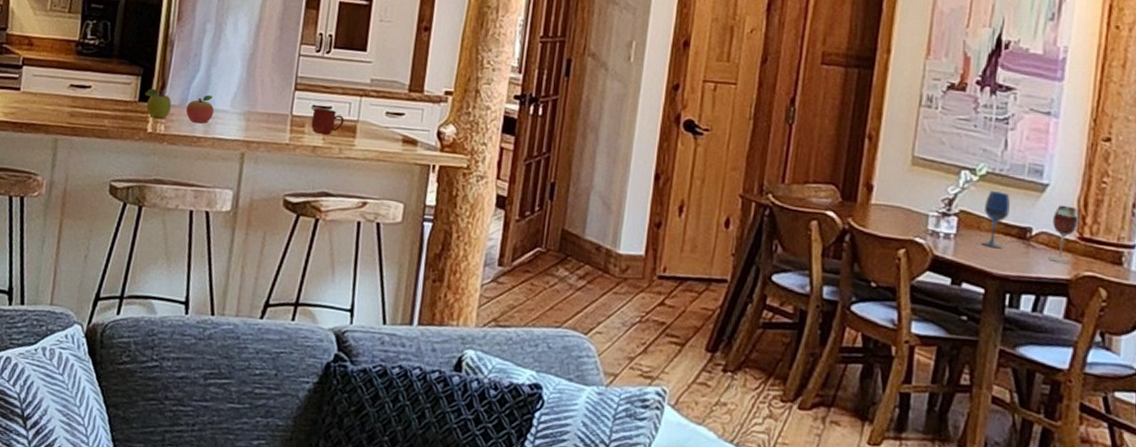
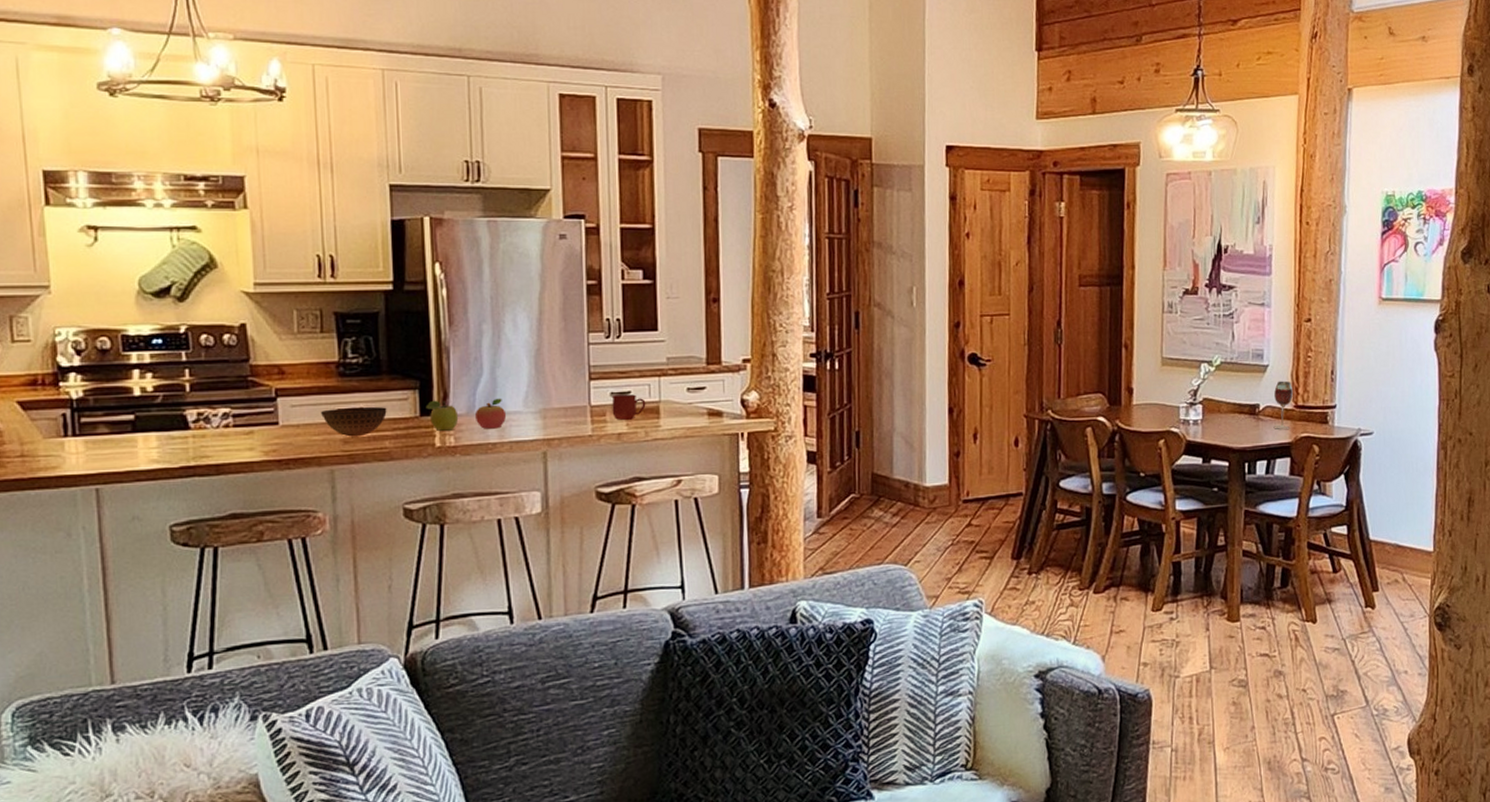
bowl: none [56,83,112,112] -> present [321,406,387,437]
wineglass: present [981,191,1011,249] -> none [1222,377,1242,426]

